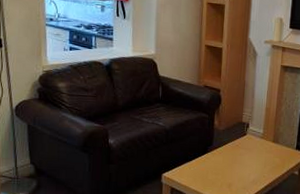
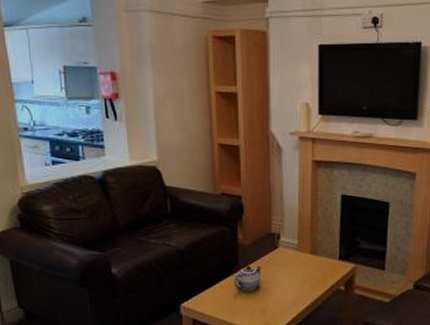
teapot: none [207,147,232,168] -> present [234,265,262,291]

